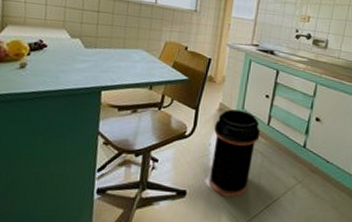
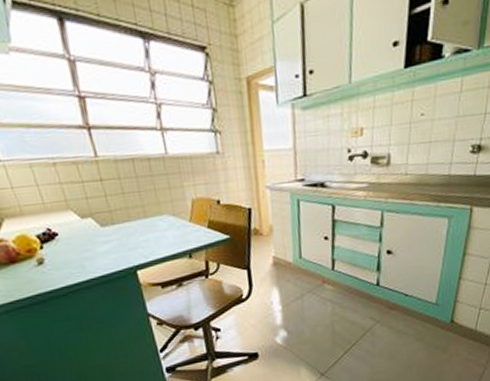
trash can: present [209,109,260,197] -> none [272,259,326,351]

